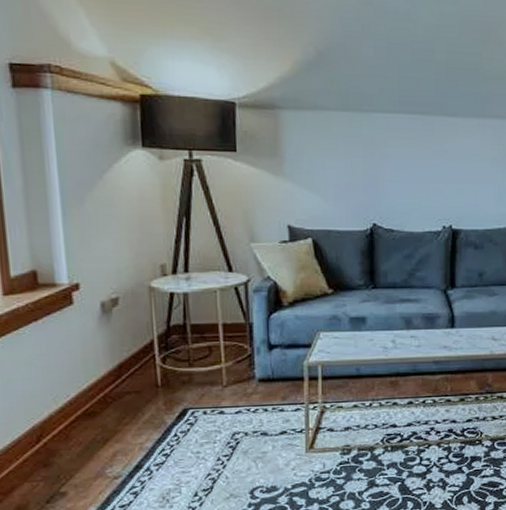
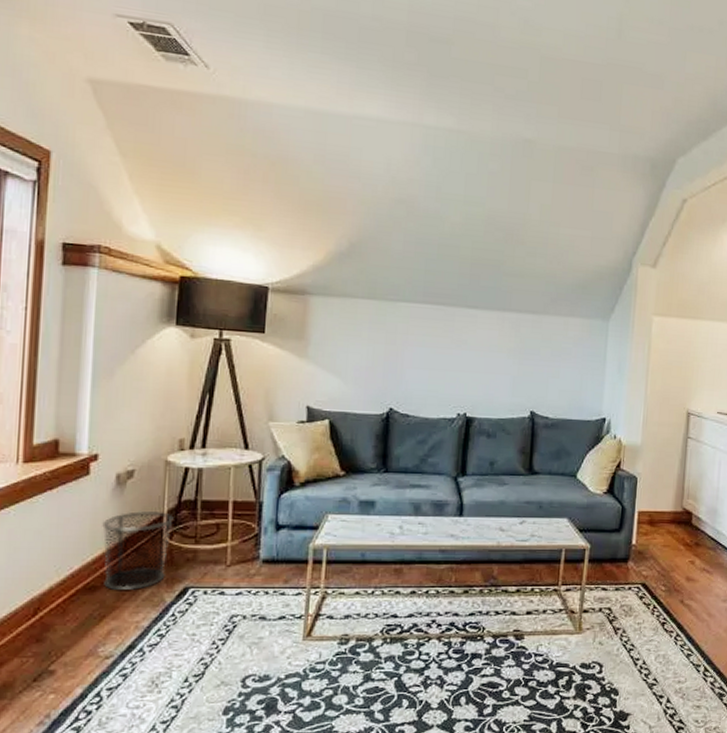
waste bin: none [93,336,165,415] -> present [102,510,174,591]

